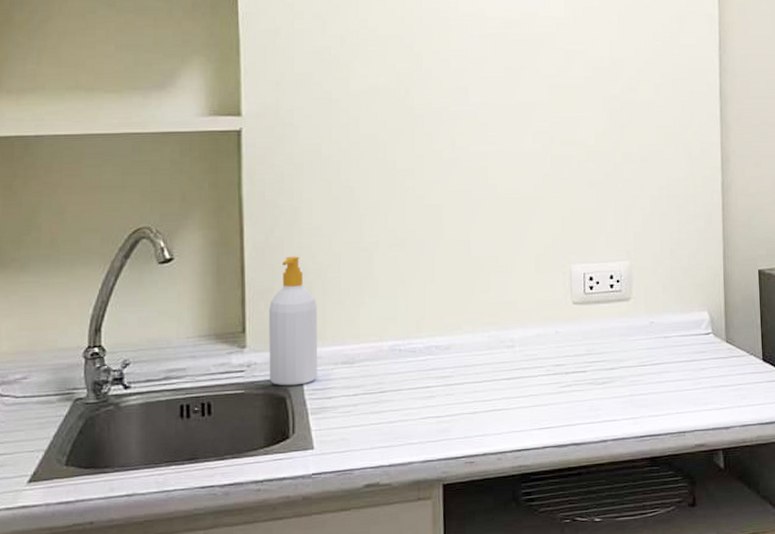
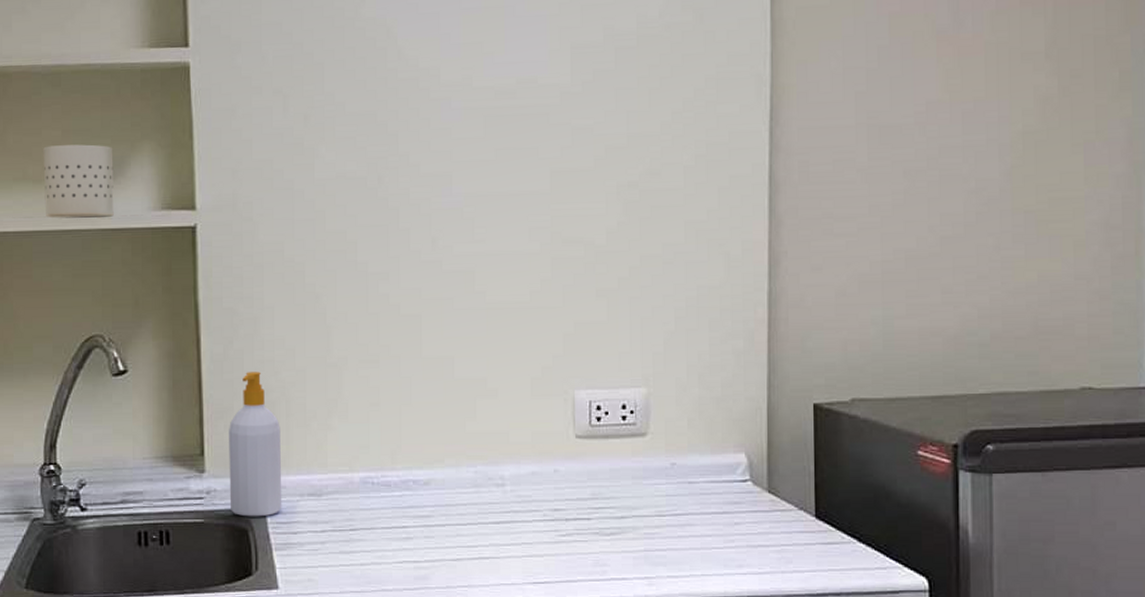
mug: none [95,58,165,123] -> present [42,144,114,219]

